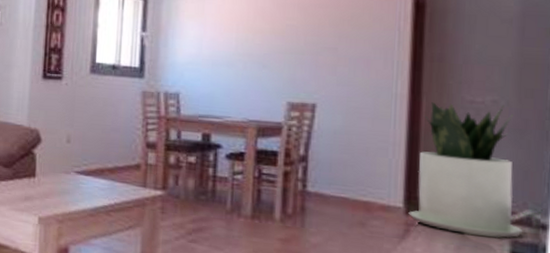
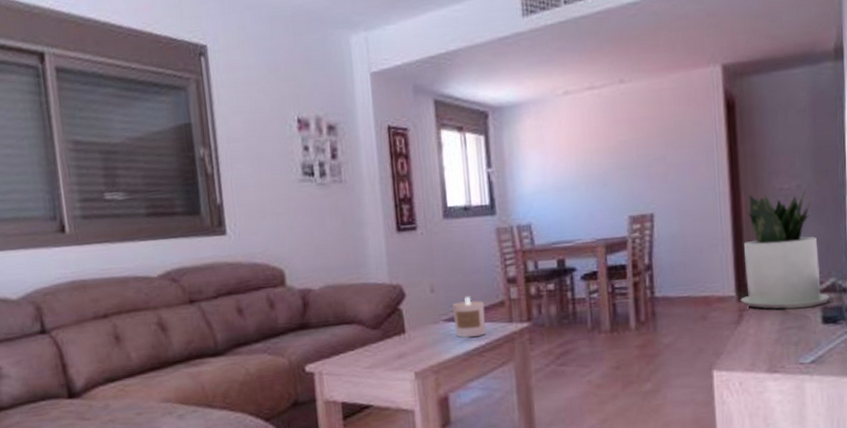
candle: none [85,152,119,195] -> present [452,295,486,338]

